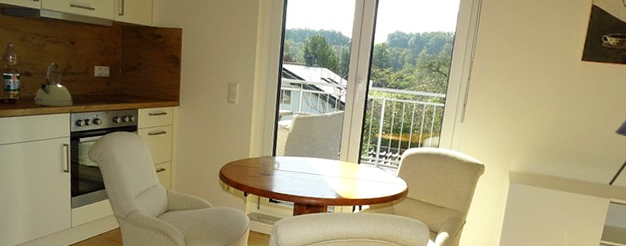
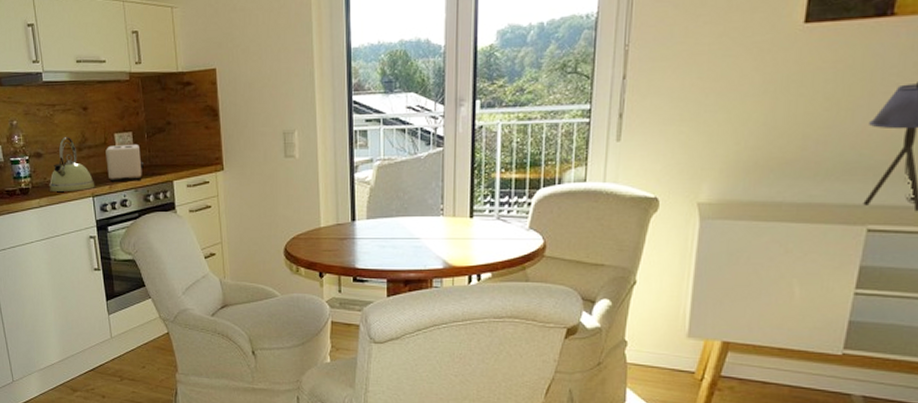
toaster: none [85,75,116,106] -> present [106,143,143,183]
mug: present [259,155,280,176] -> none [334,221,363,247]

